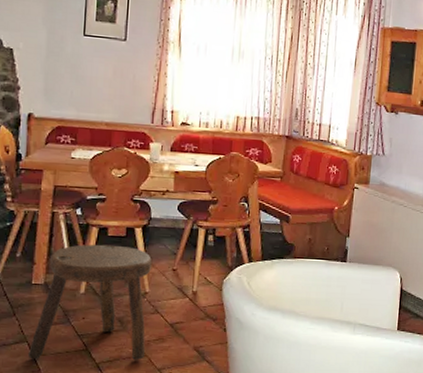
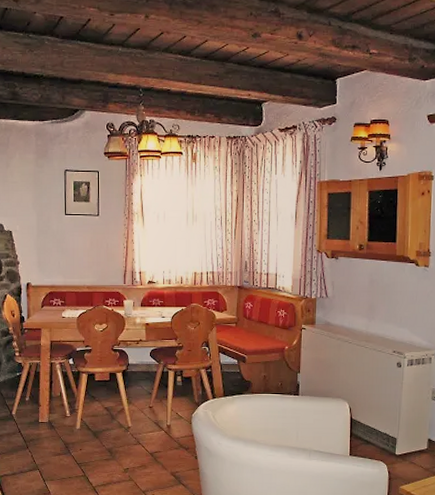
stool: present [28,244,152,360] -> none [40,388,132,484]

